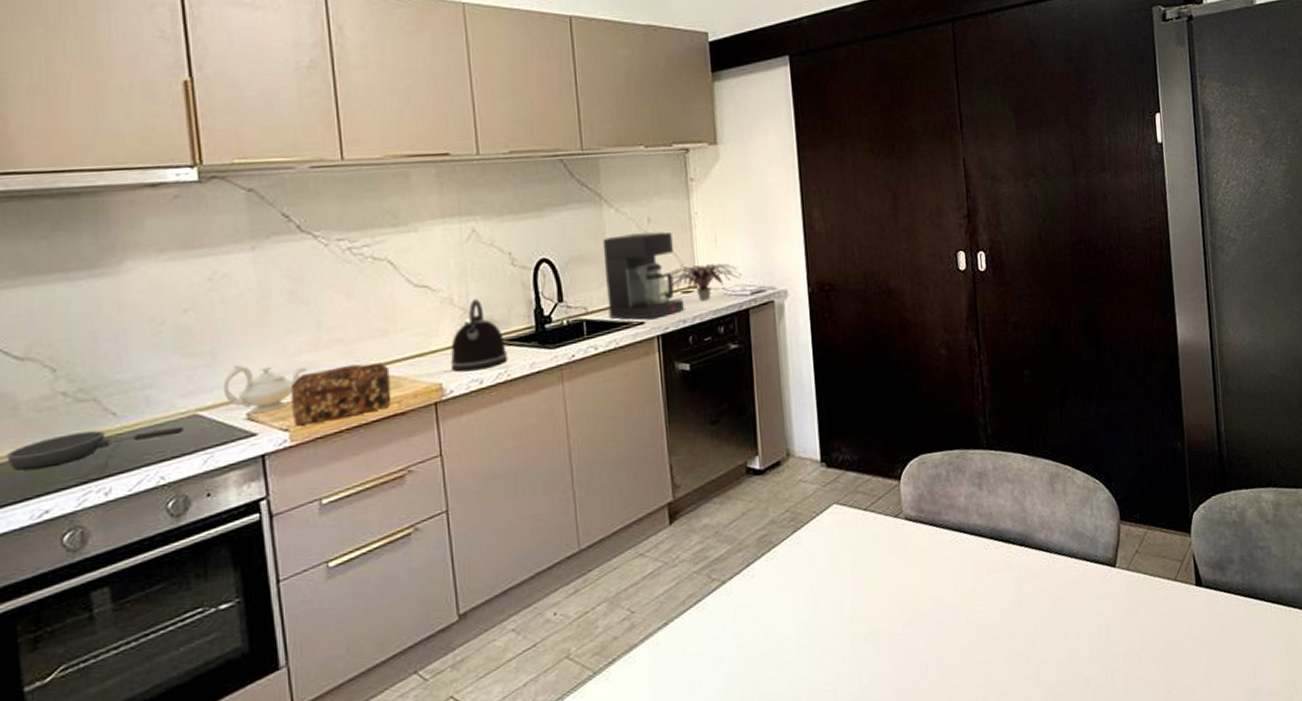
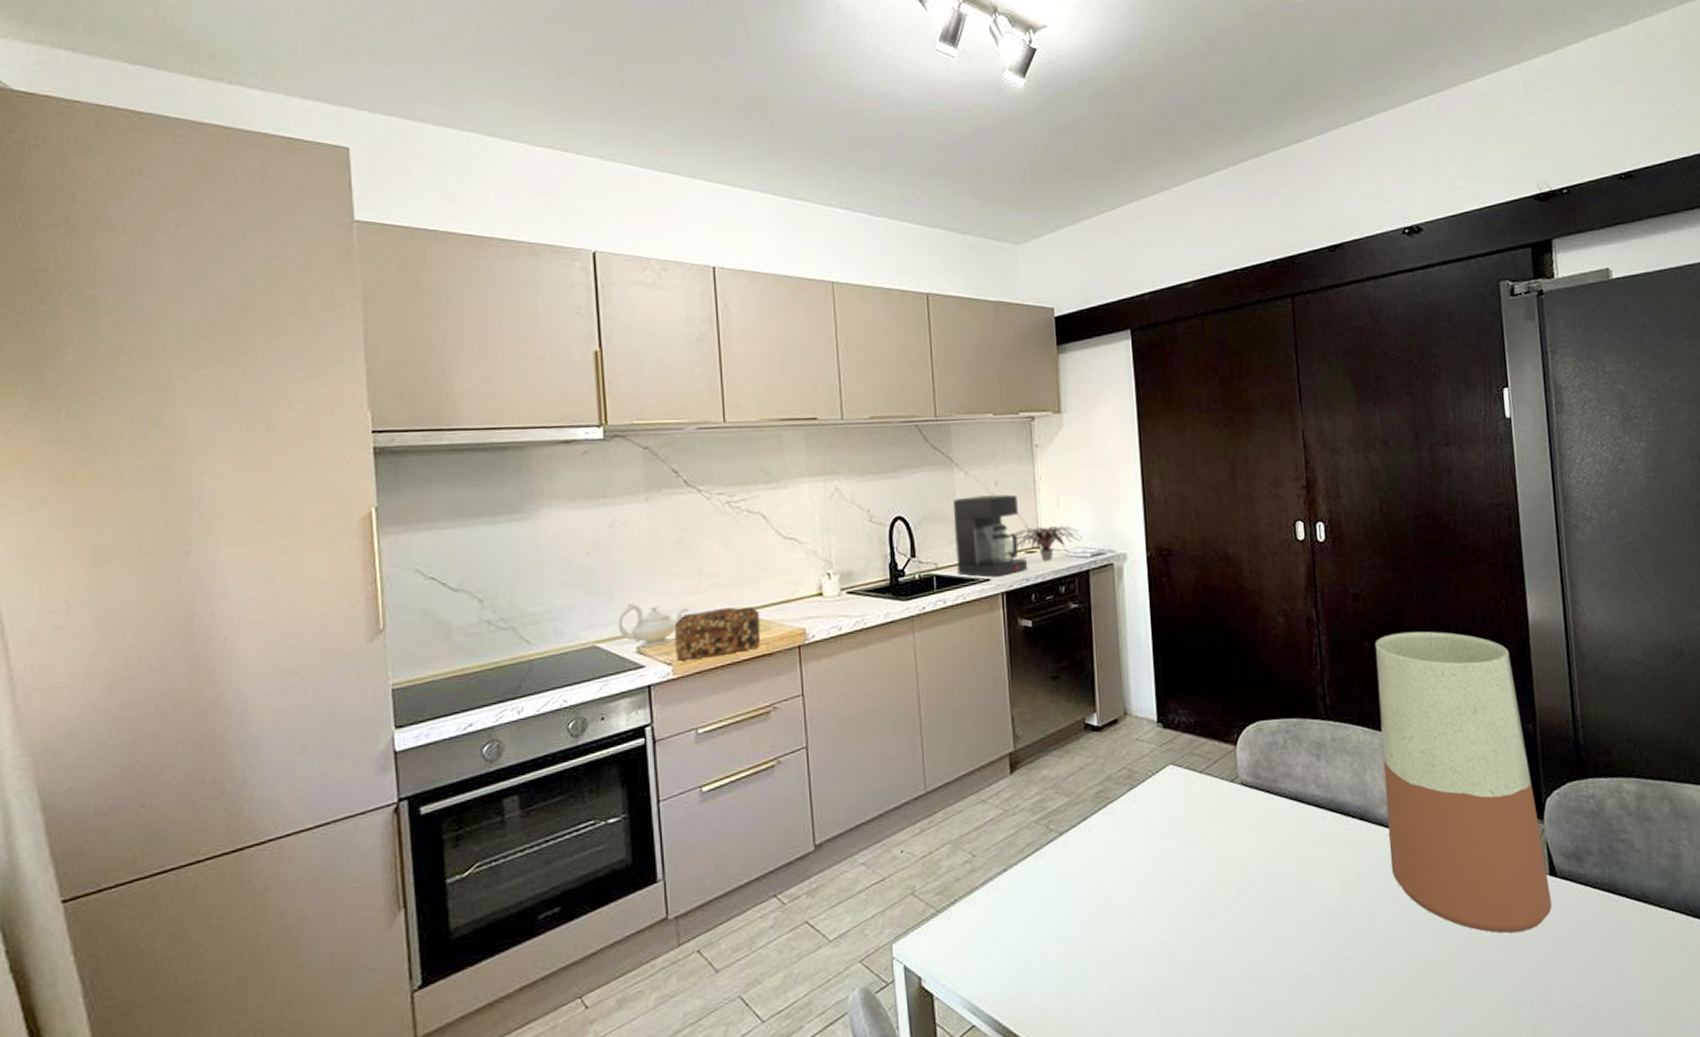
frying pan: present [7,426,183,471] -> none [441,656,584,688]
kettle: present [450,299,507,372] -> none [813,552,864,619]
vase: none [1034,356,1198,645] -> present [1374,631,1552,933]

